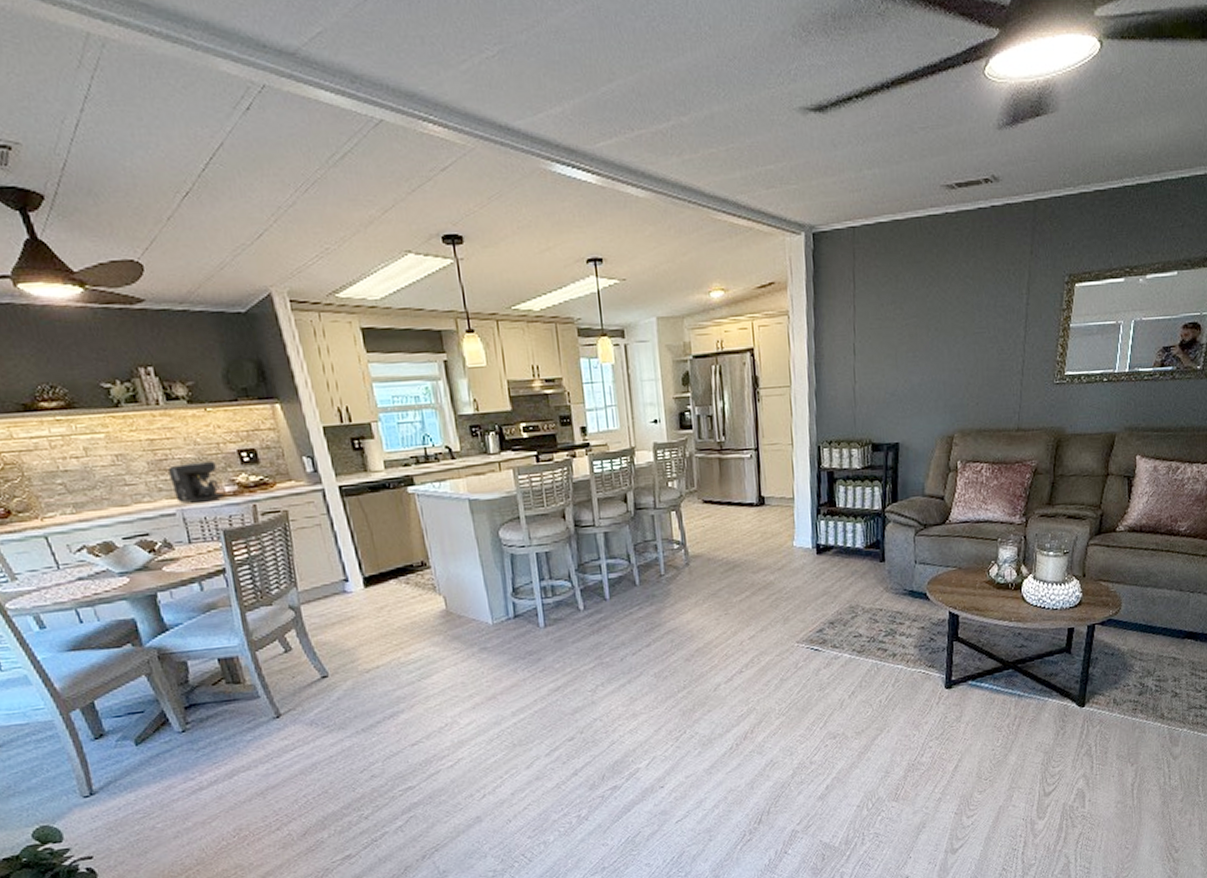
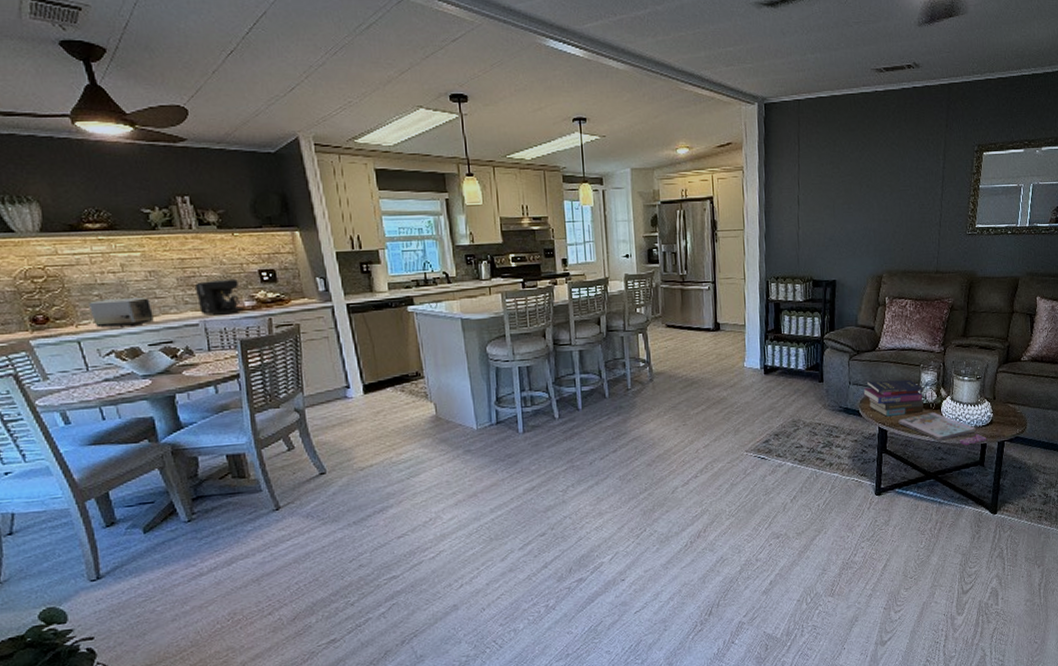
toaster: none [53,485,126,521] -> present [89,298,154,328]
books: none [931,556,1002,600] -> present [863,379,924,417]
magazine: none [972,593,1075,630] -> present [898,412,987,446]

